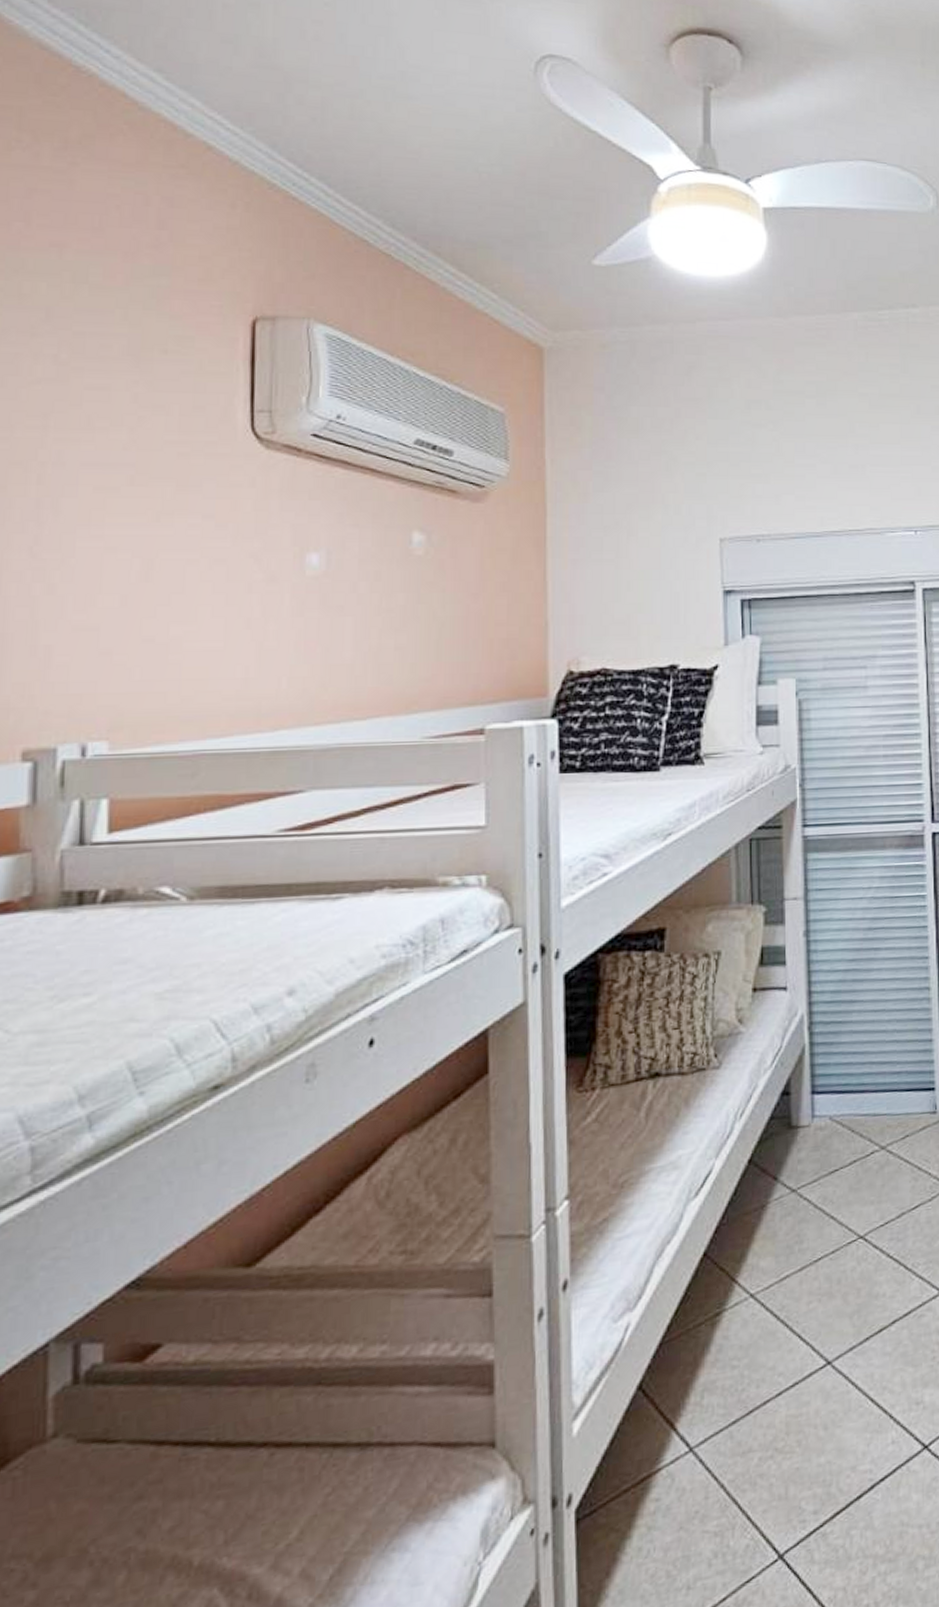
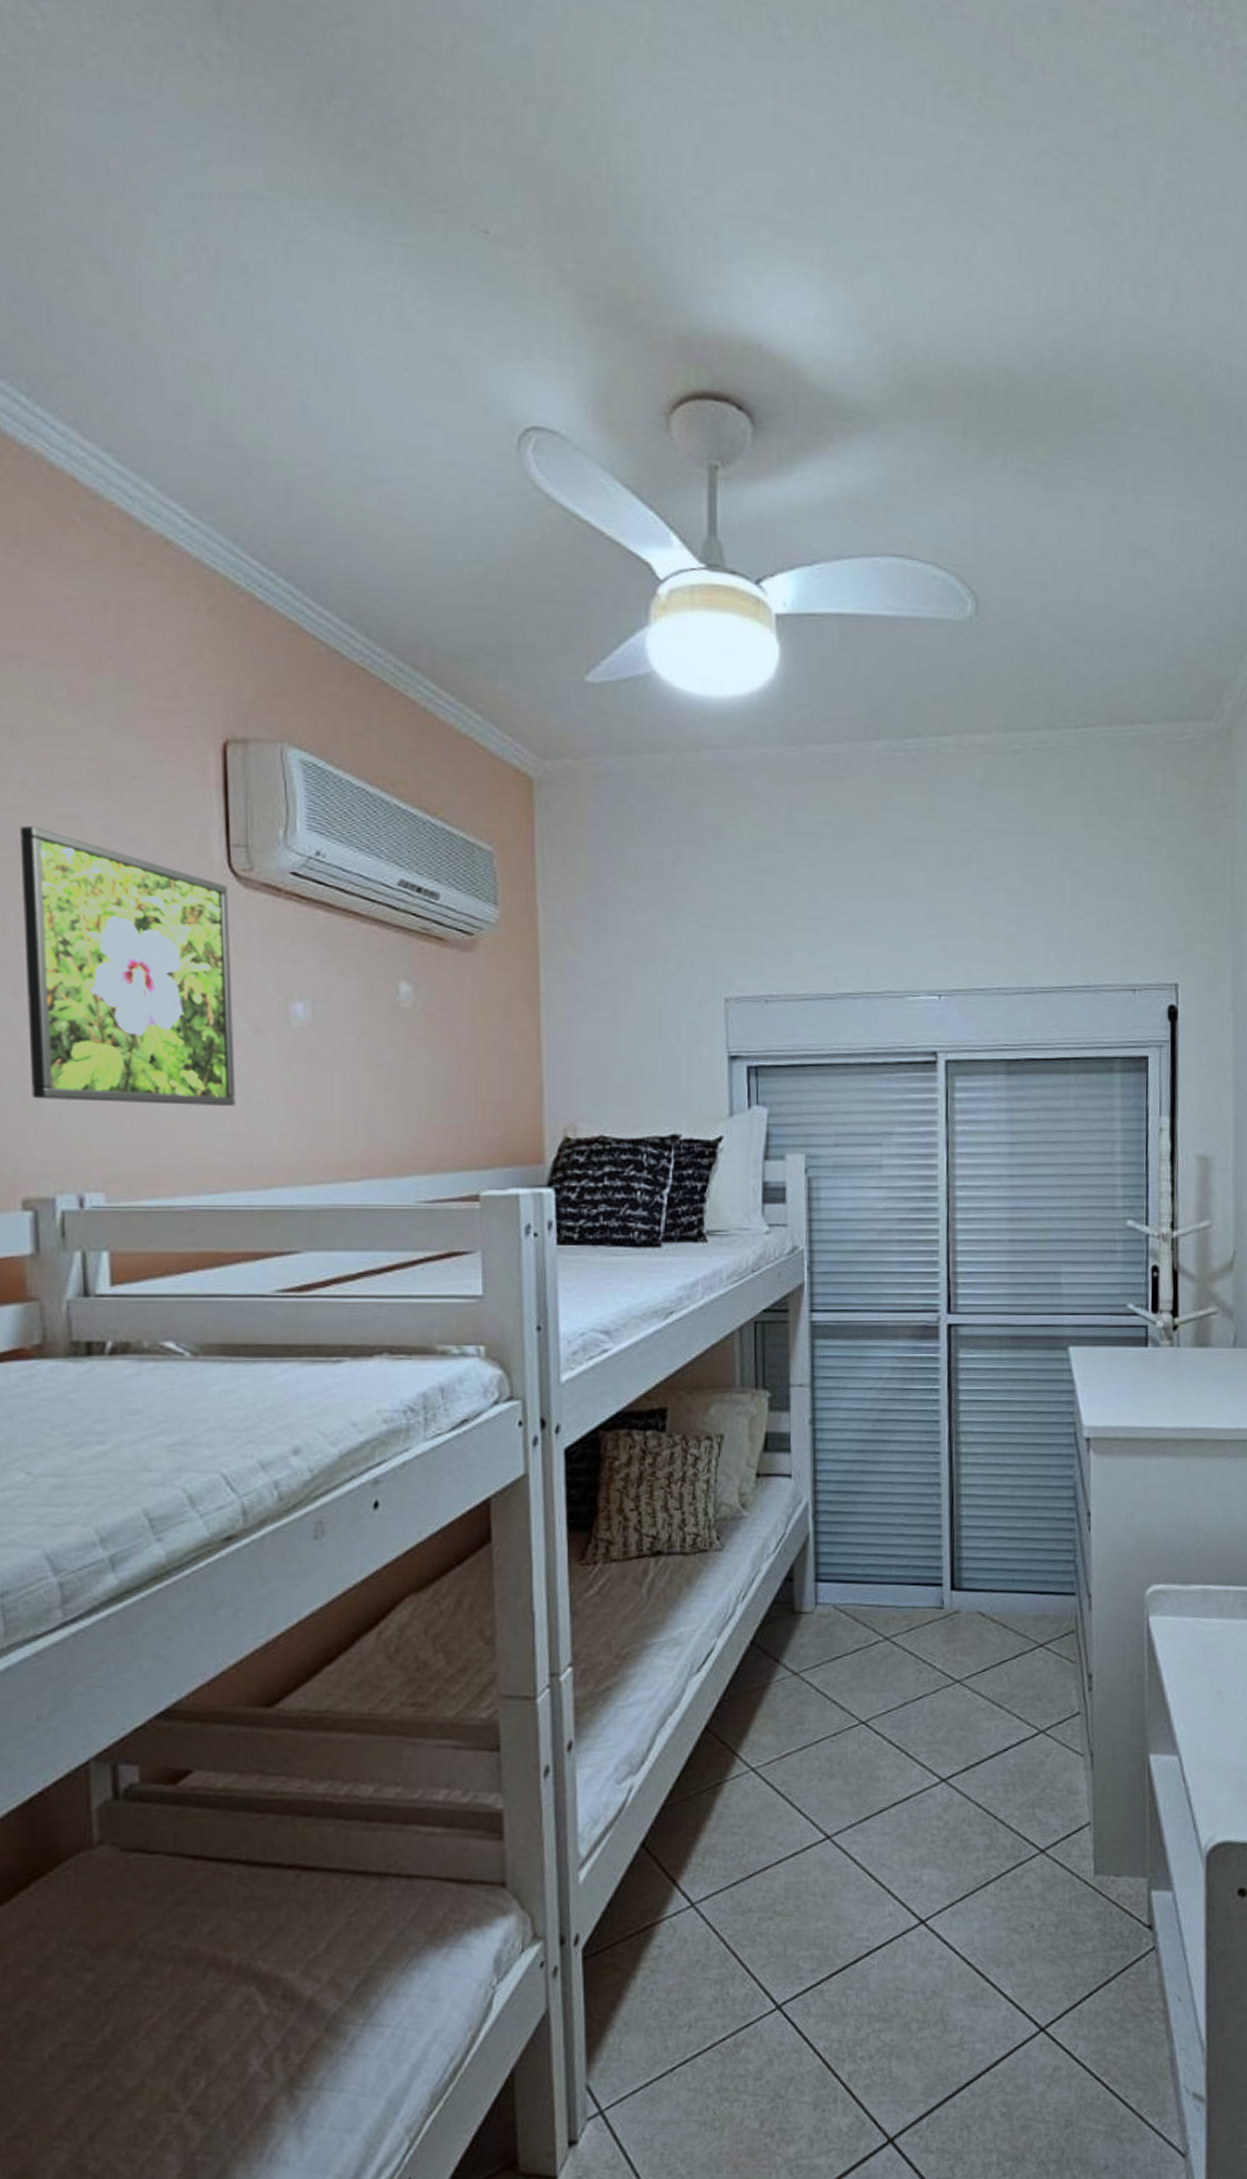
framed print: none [40,397,250,653] -> present [19,826,236,1106]

